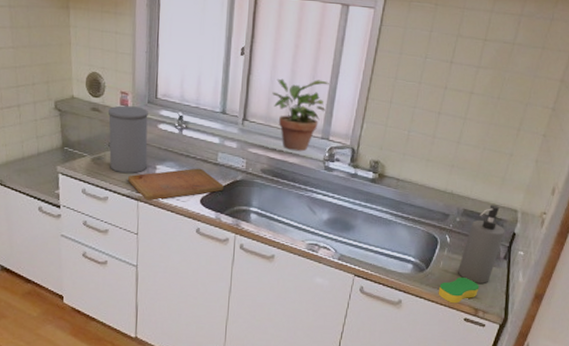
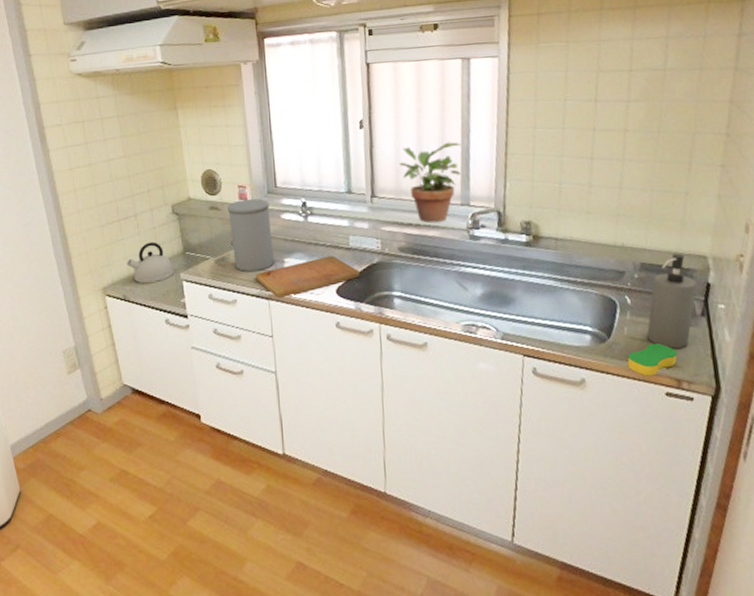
kettle: none [6,133,52,172] -> present [127,241,175,284]

